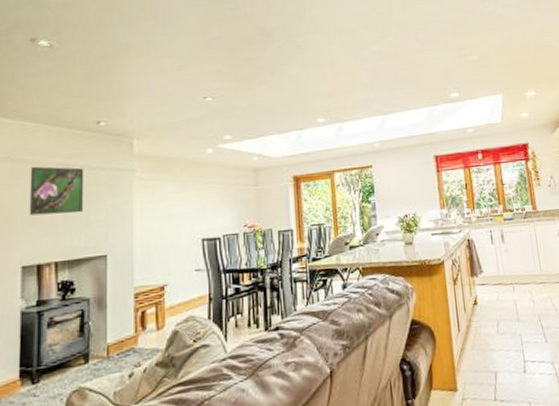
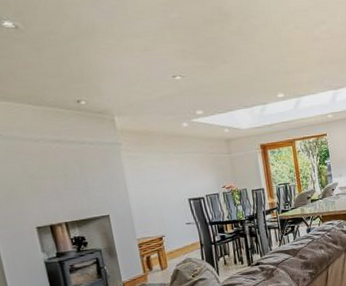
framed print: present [29,166,84,216] -> none [24,142,82,186]

